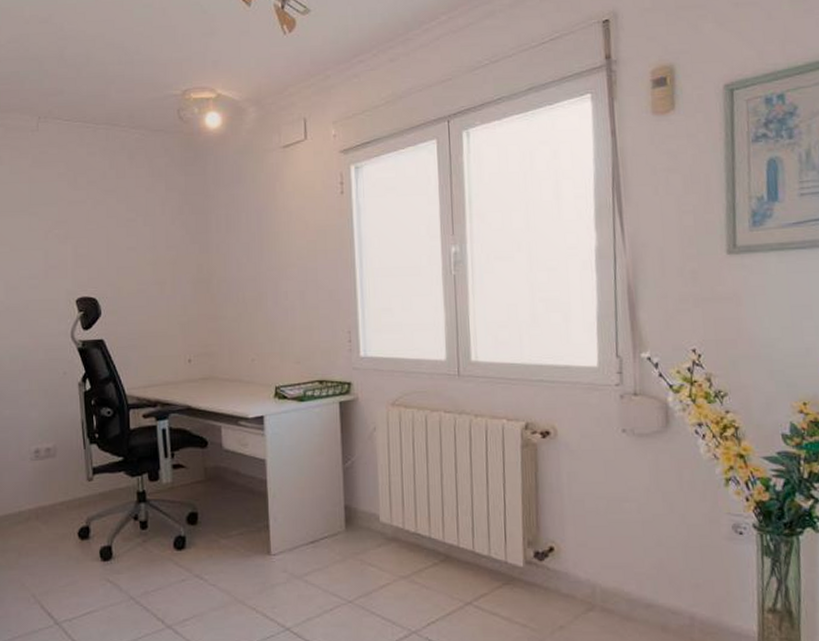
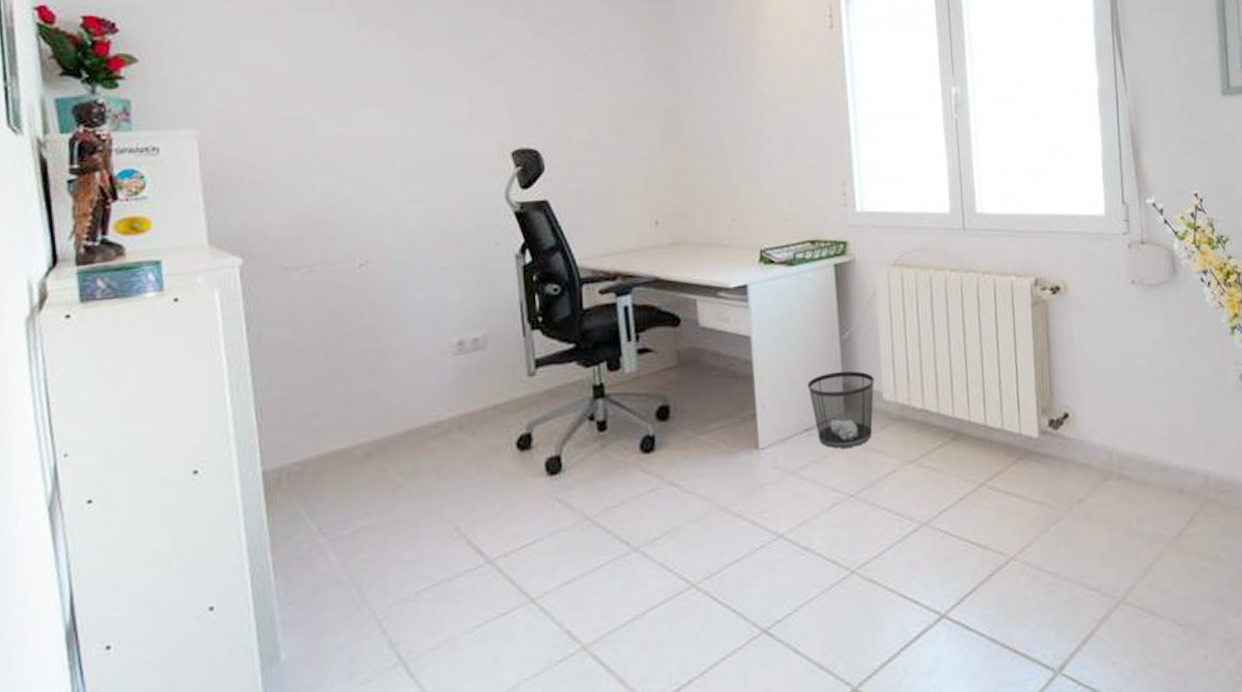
waste bin: none [313,494,373,560] -> present [807,370,875,449]

